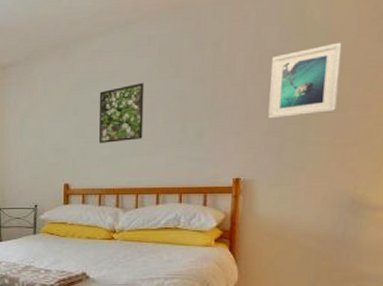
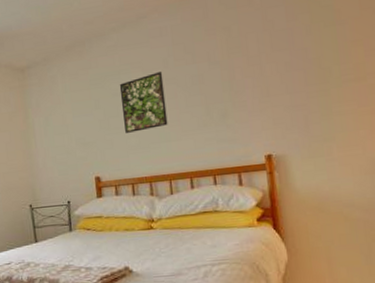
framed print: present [268,42,342,119] -> none [282,16,354,94]

